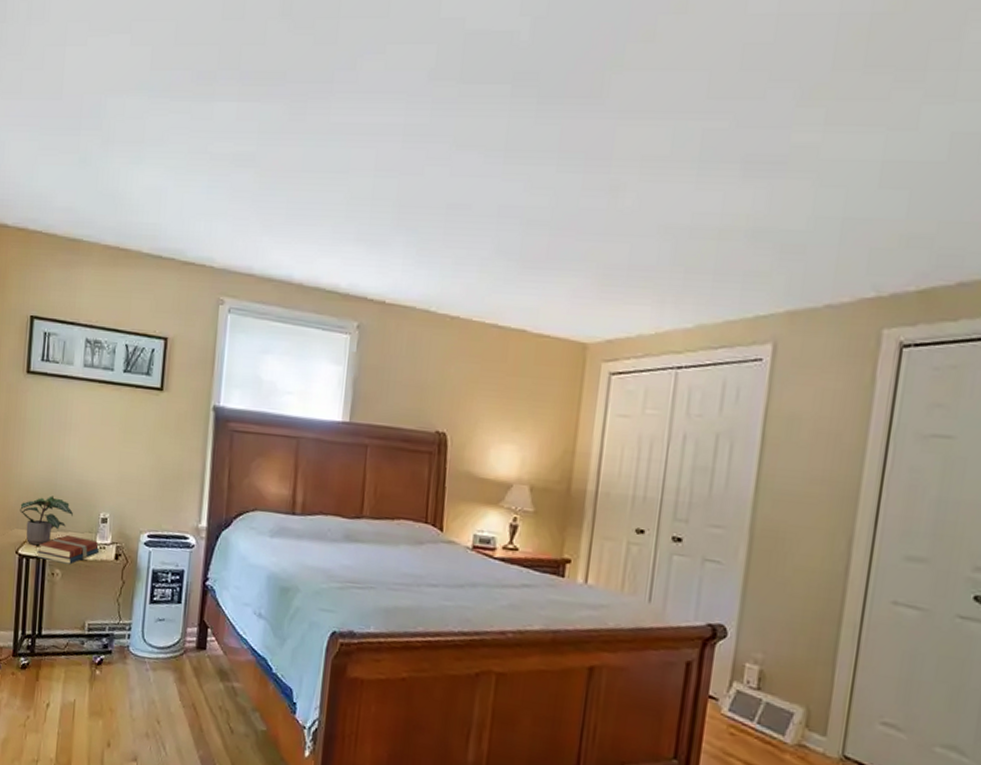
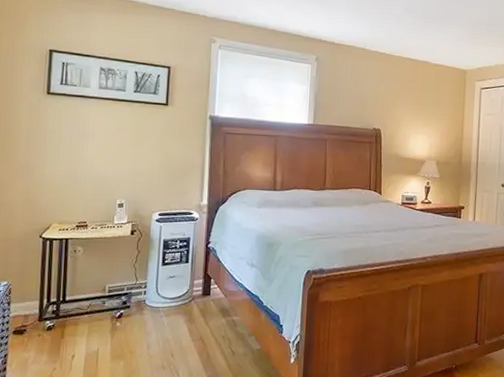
potted plant: present [20,496,73,545] -> none [43,189,92,230]
books: present [36,534,99,565] -> none [59,219,116,242]

